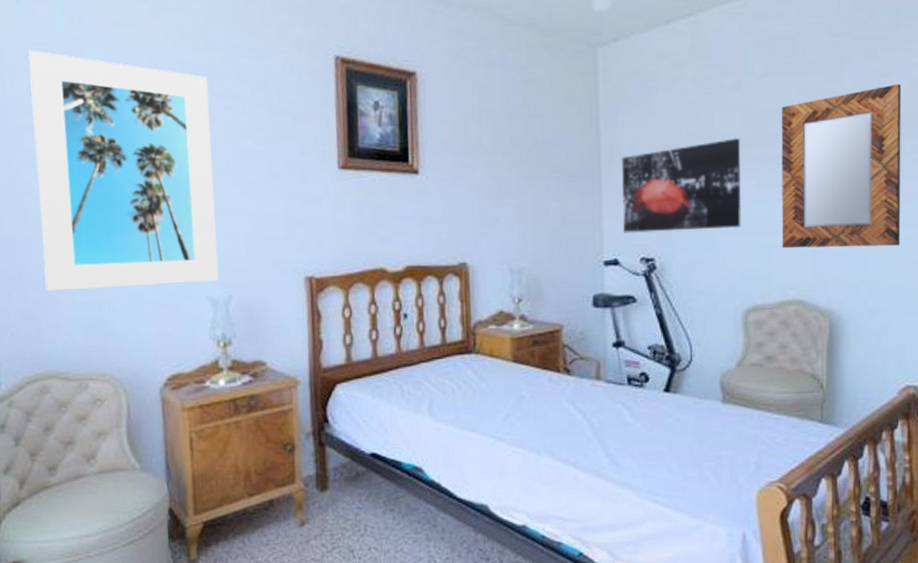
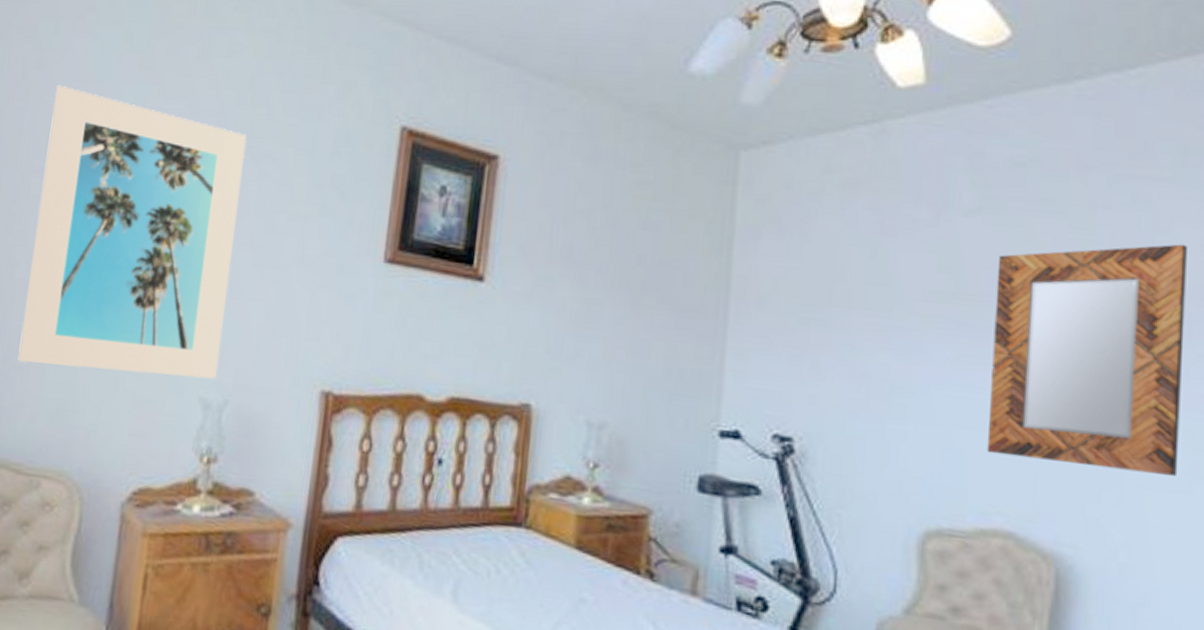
wall art: present [621,137,742,233] -> none [750,288,934,415]

